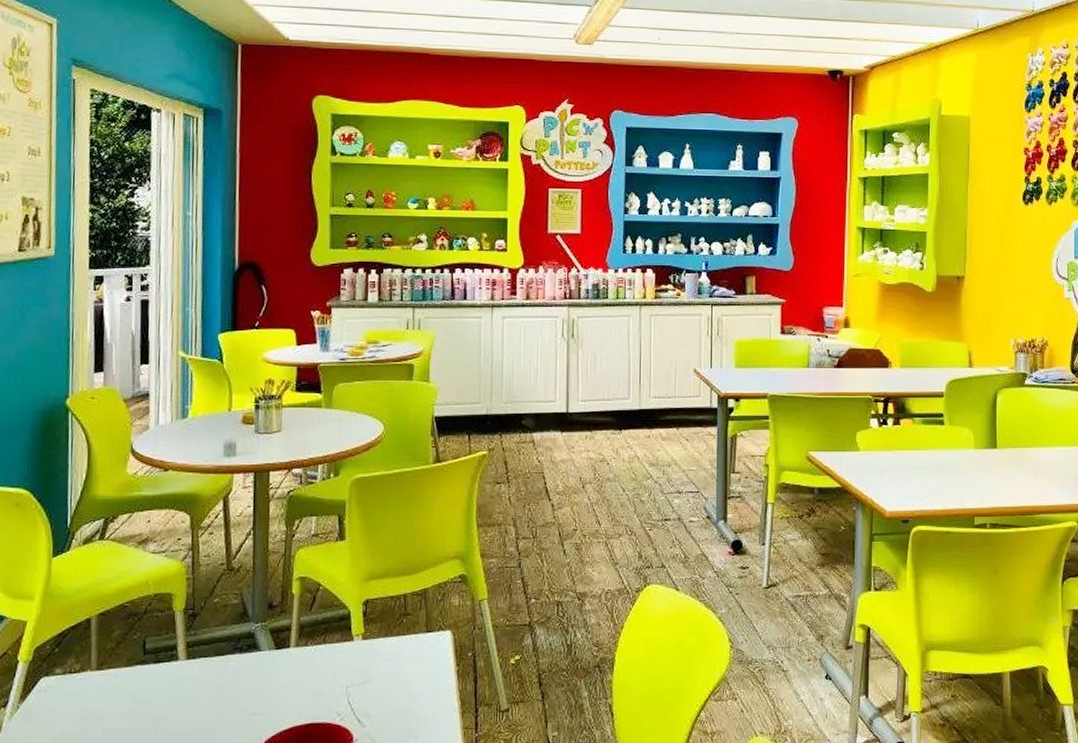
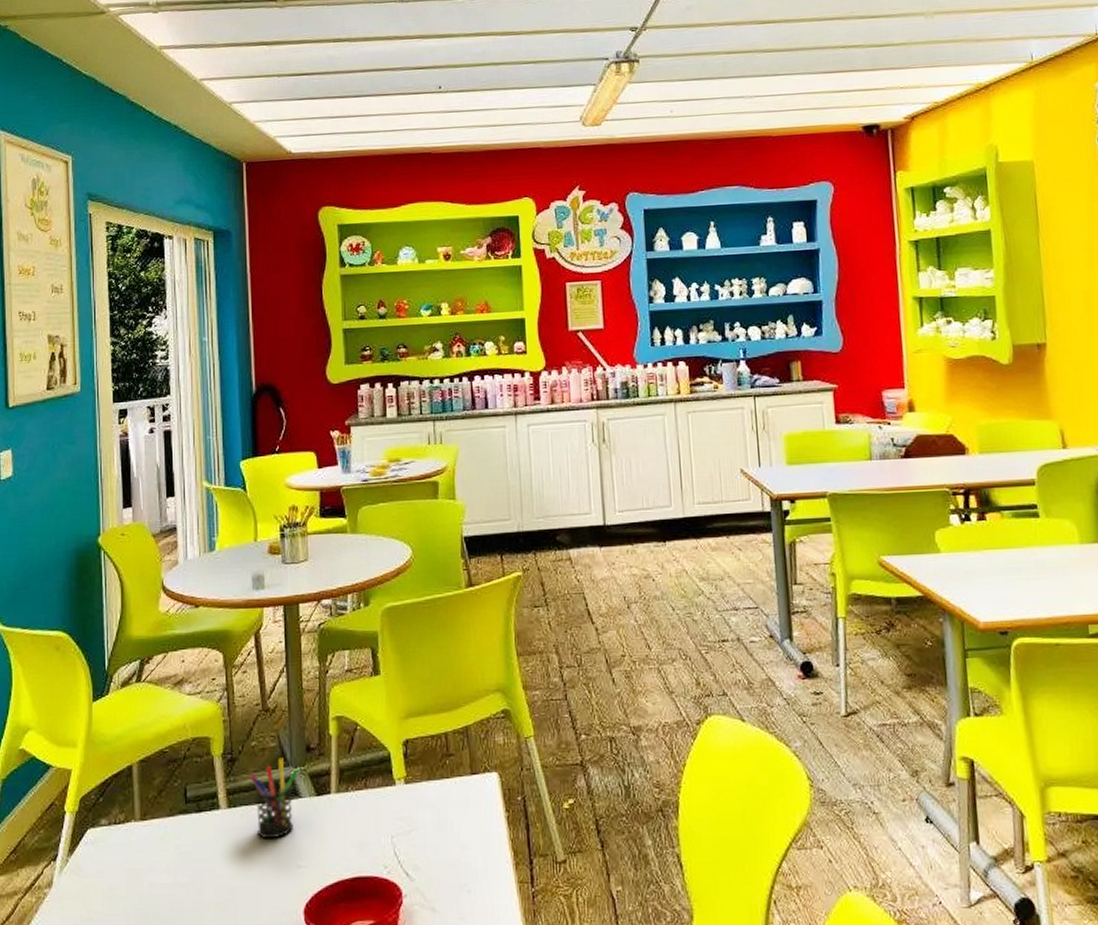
pen holder: none [210,614,260,689] -> present [249,757,299,839]

